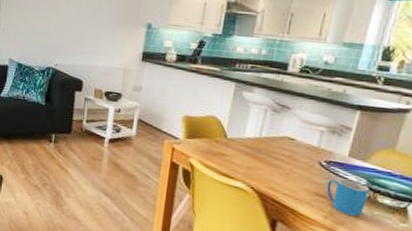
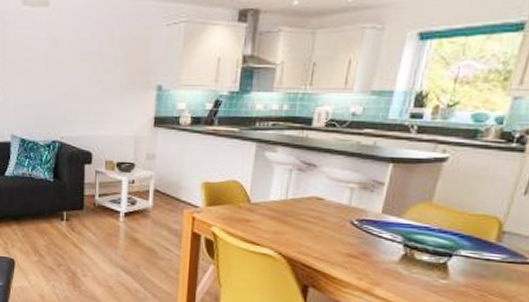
mug: present [326,178,369,217] -> none [359,237,405,277]

